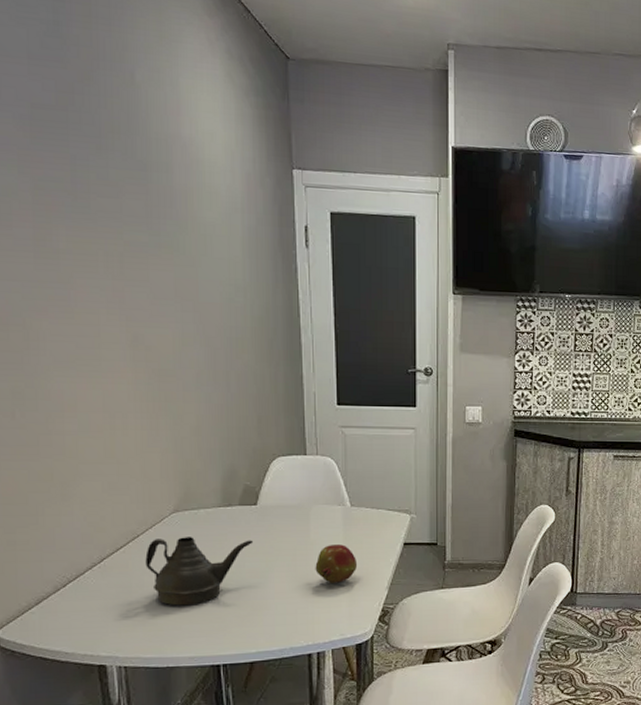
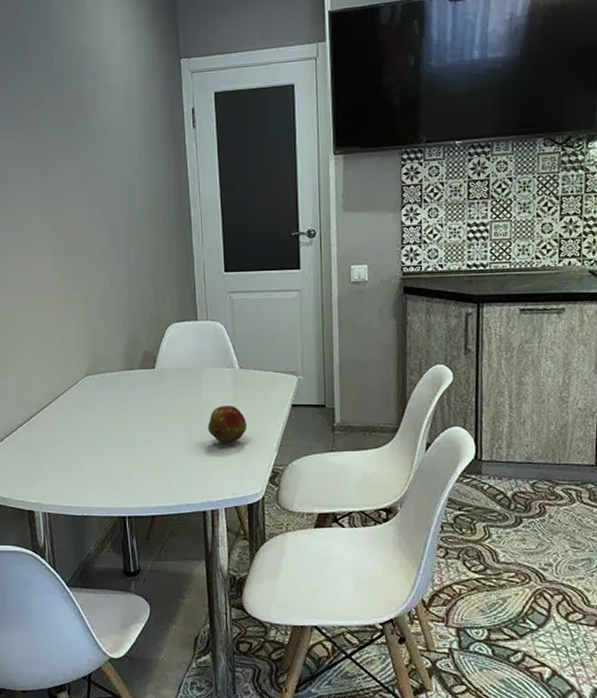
teapot: present [145,537,254,606] -> none [64,398,153,460]

